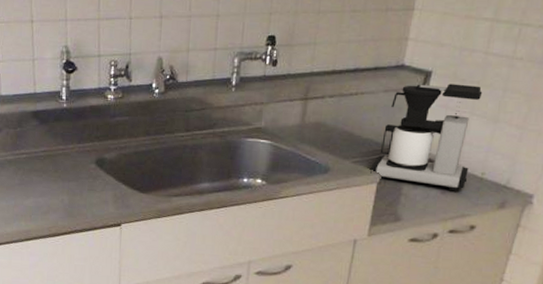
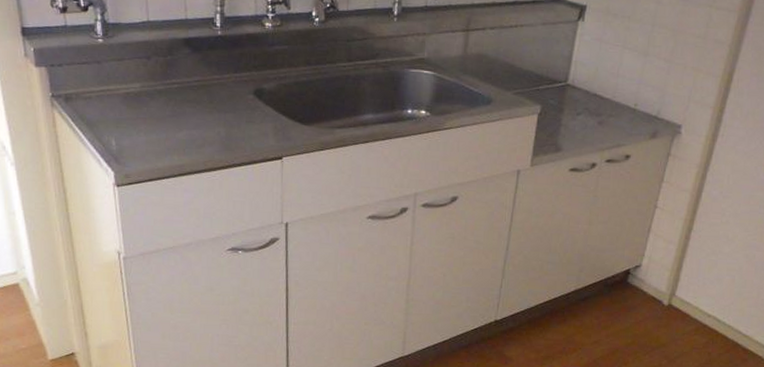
coffee maker: present [370,83,483,191] -> none [531,17,633,122]

